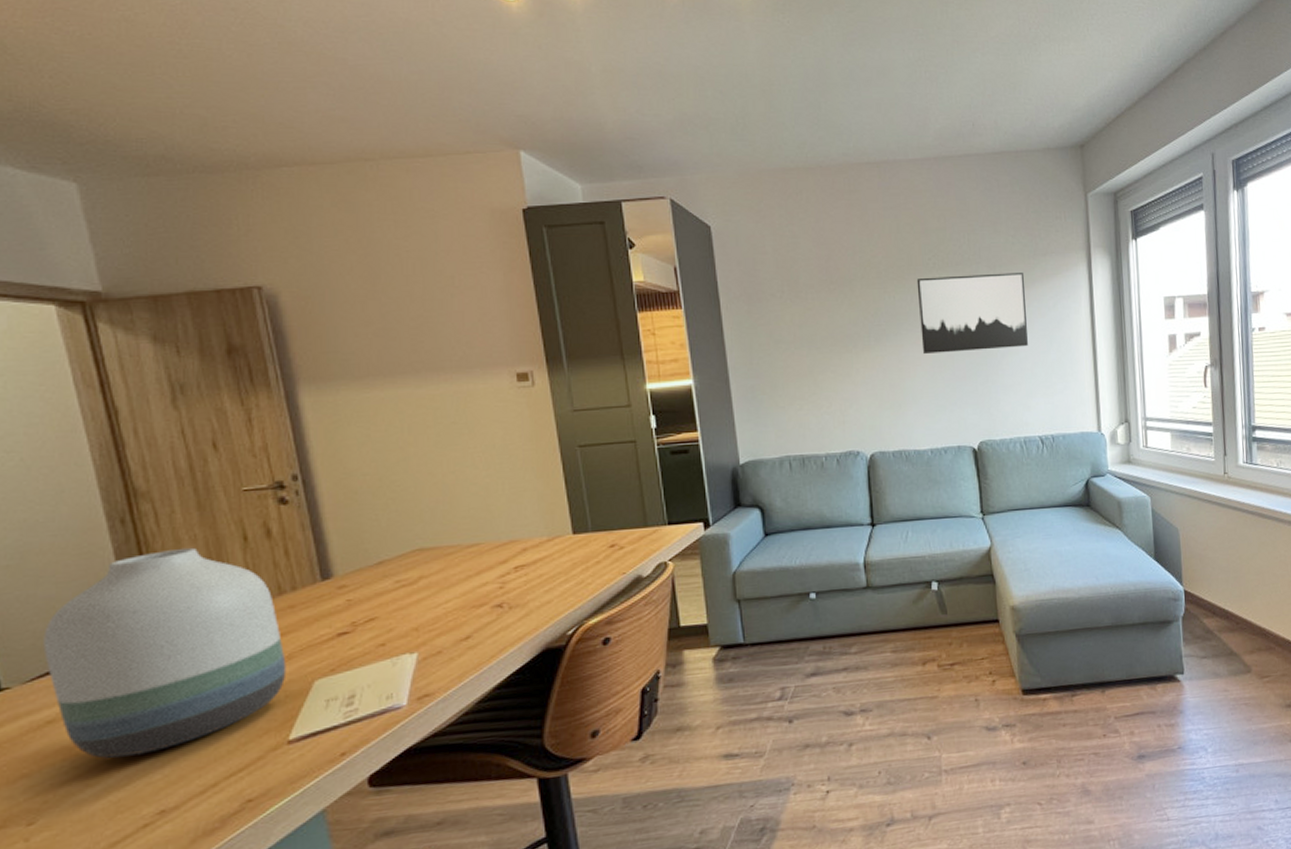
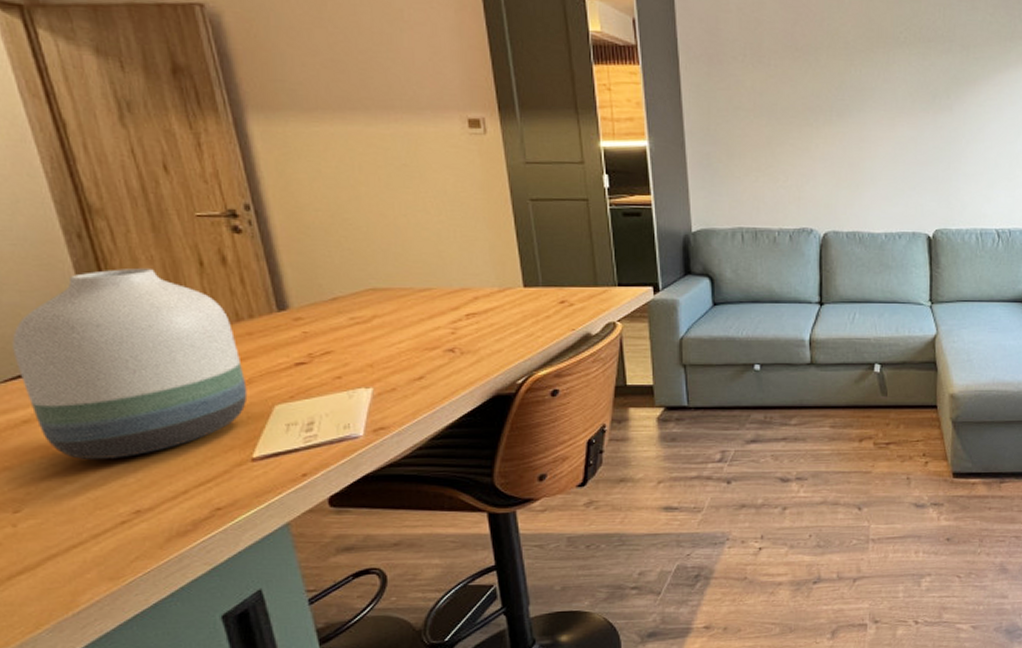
wall art: present [916,273,1028,355] -> none [885,52,998,136]

